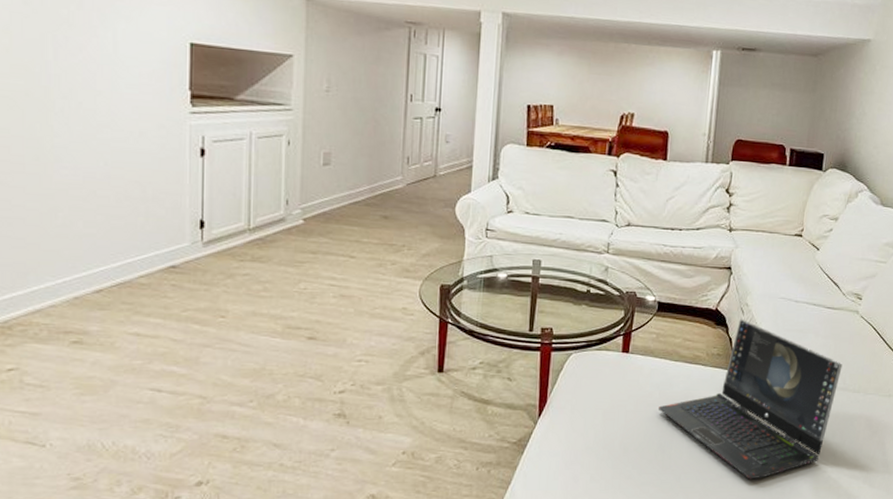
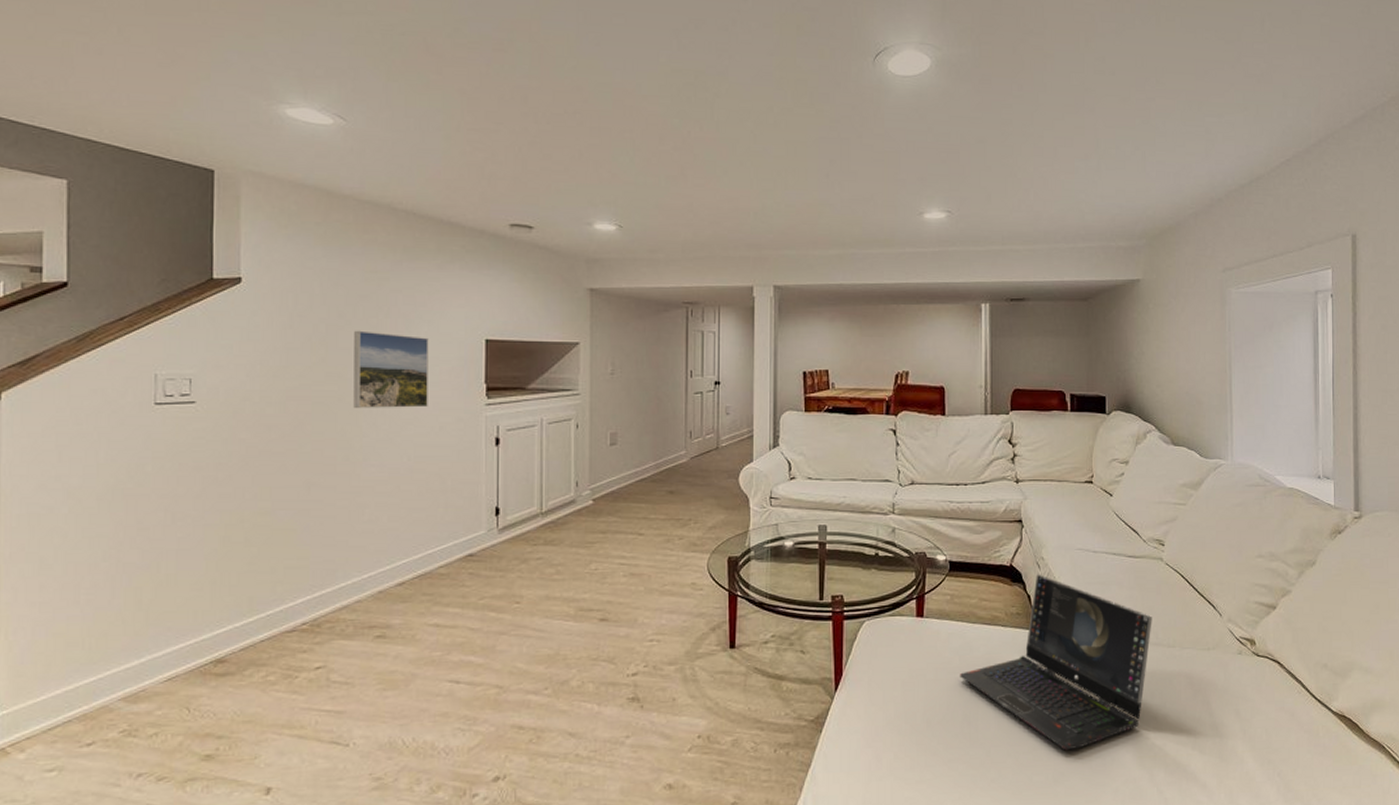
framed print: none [42,20,127,111] -> present [353,330,429,408]

